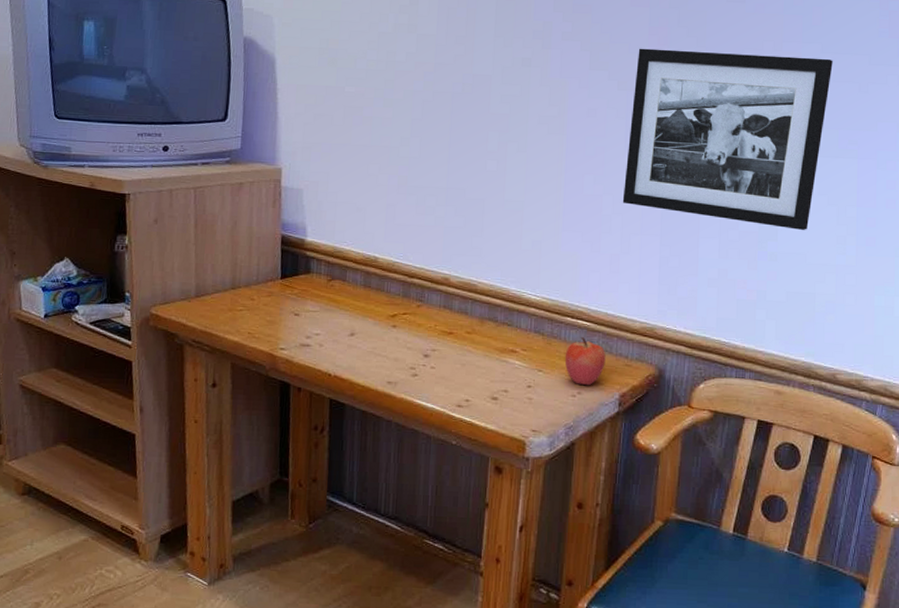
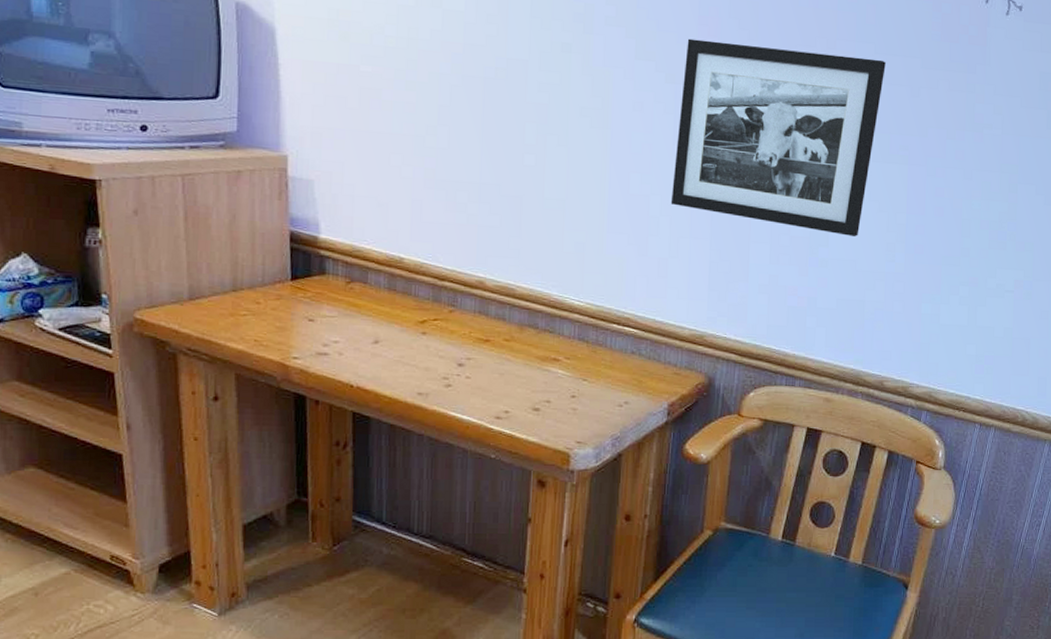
apple: present [564,337,606,386] -> none [610,345,654,395]

